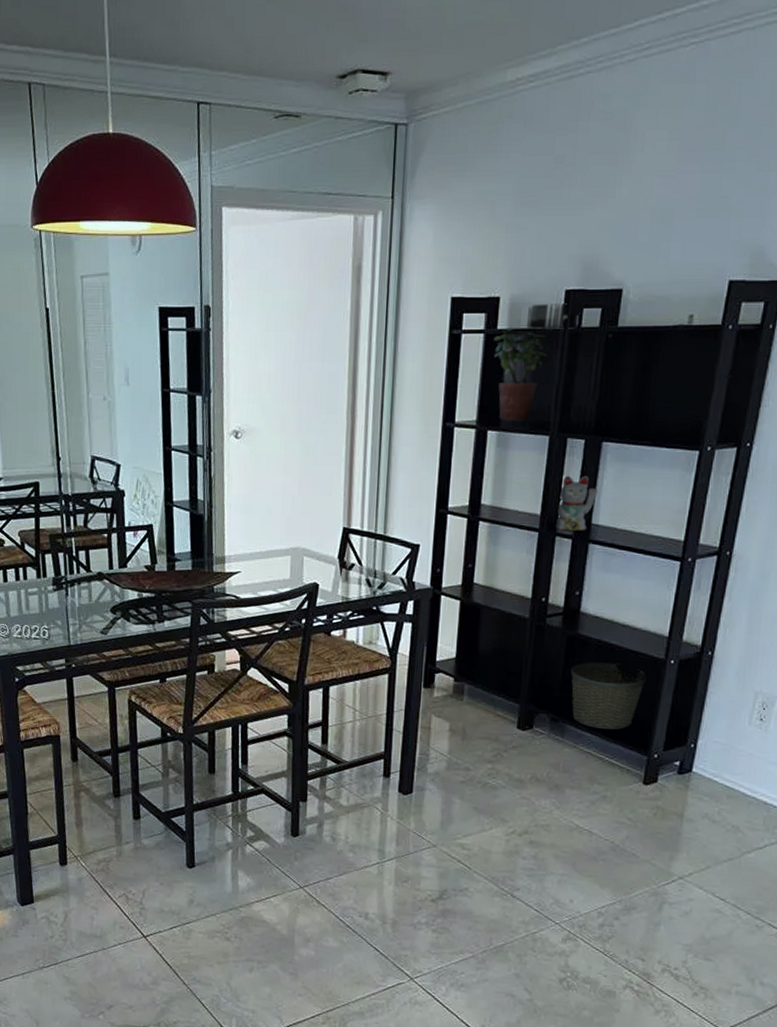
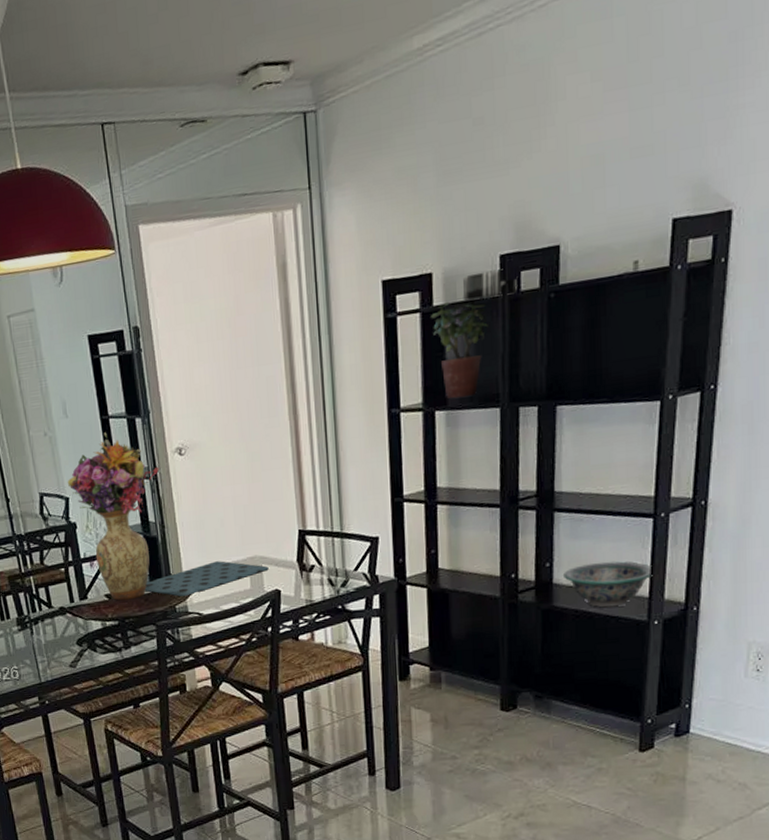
flower arrangement: none [120,405,217,575] -> present [67,432,164,602]
placemat: none [185,547,310,578] -> present [144,561,269,597]
decorative figurine: present [555,475,597,531] -> none [516,443,557,503]
basket: present [570,662,647,730] -> none [549,631,631,701]
decorative bowl: none [591,597,674,642] -> present [564,561,653,608]

